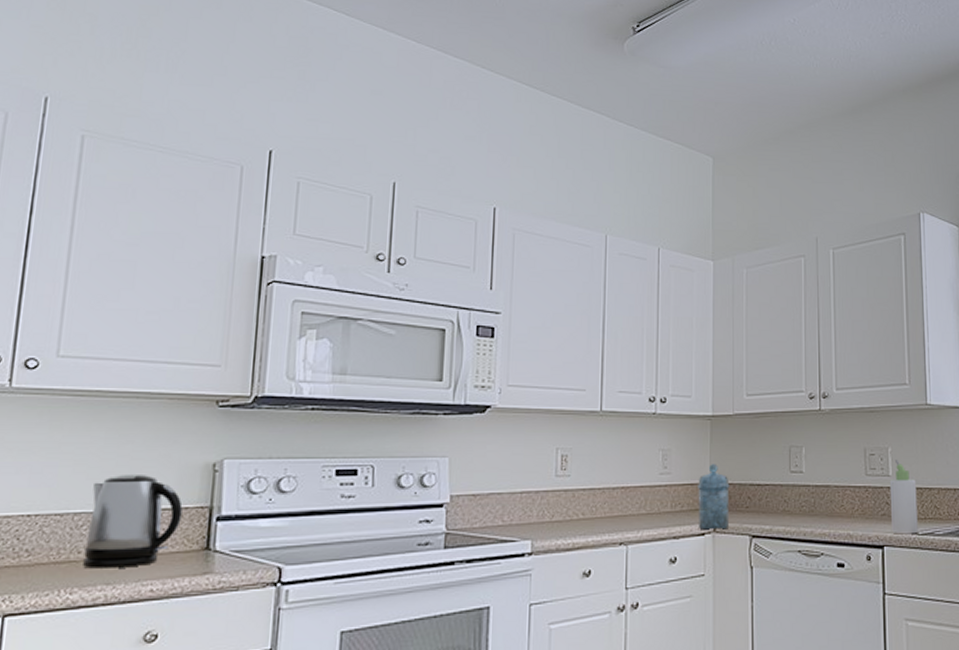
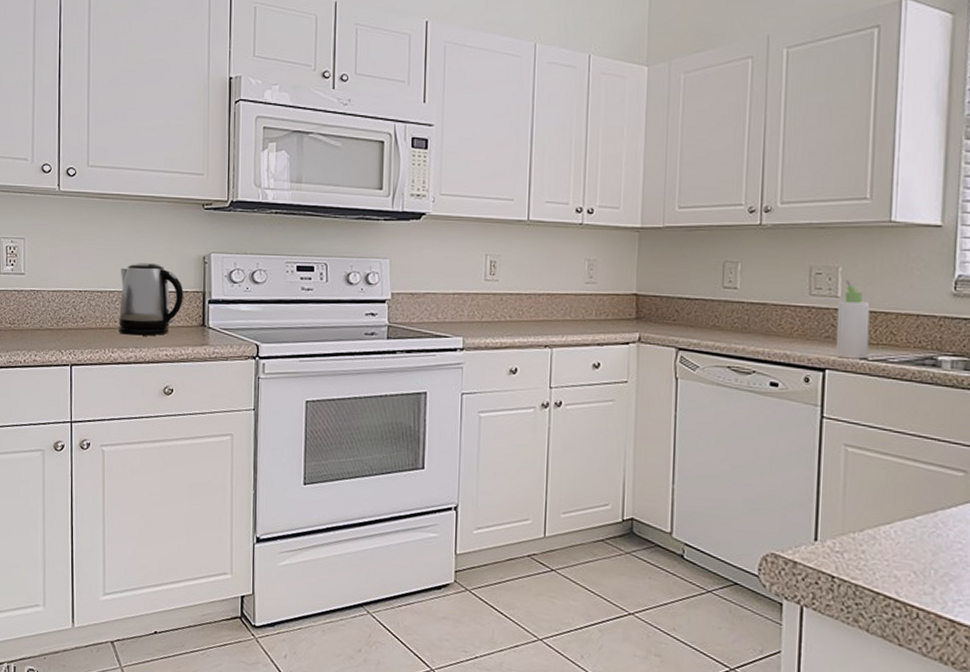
canister: present [698,463,730,530] -> none [622,274,657,340]

